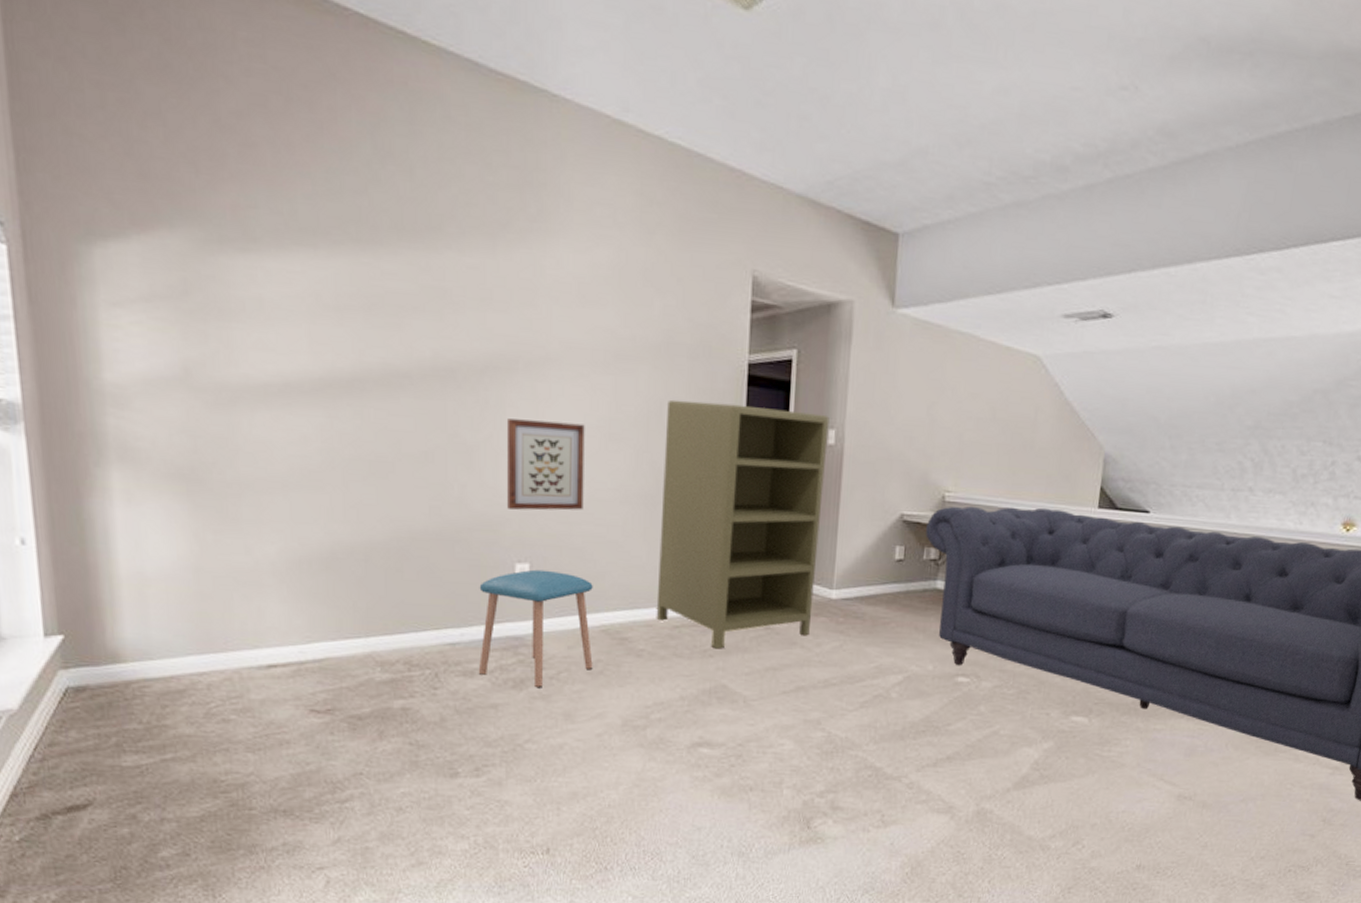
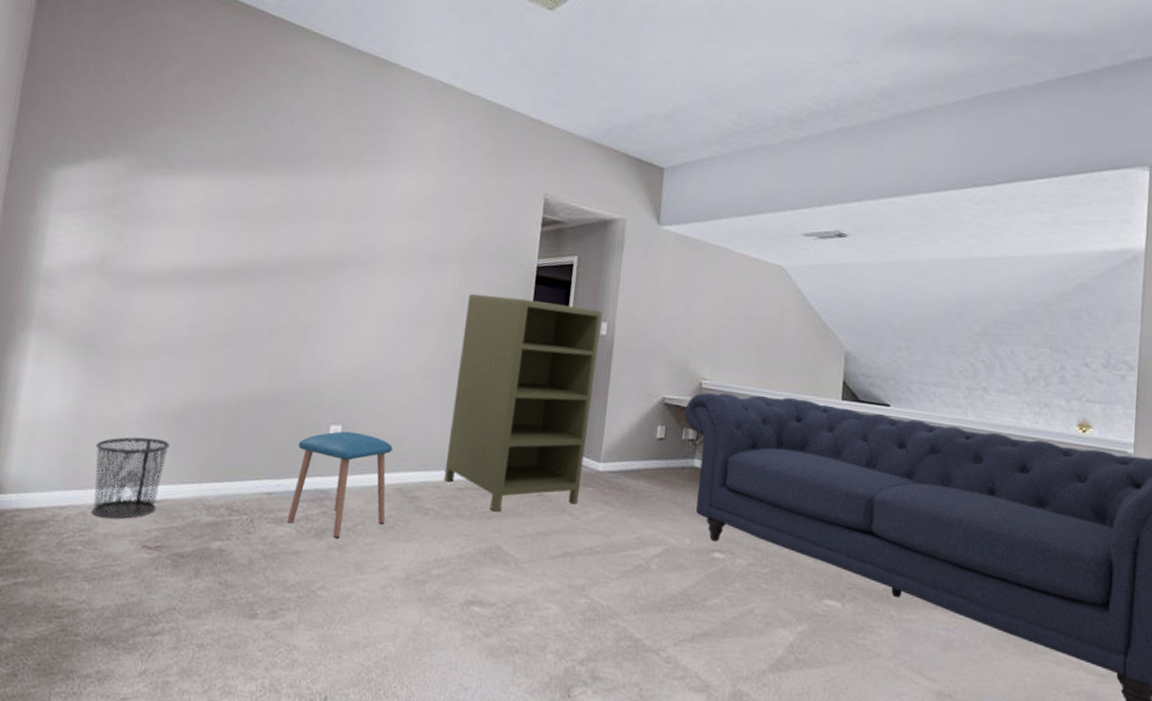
waste bin: none [227,588,321,683] -> present [92,437,170,519]
wall art: present [508,418,585,511] -> none [330,304,400,382]

